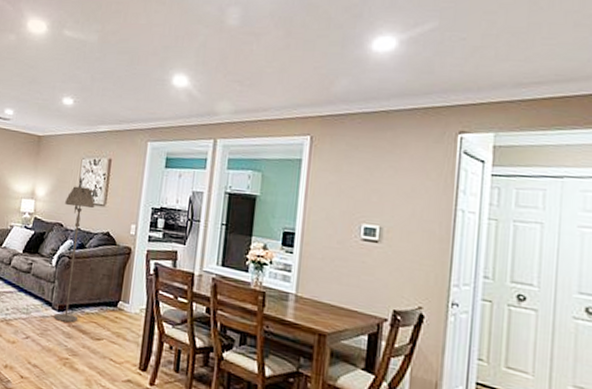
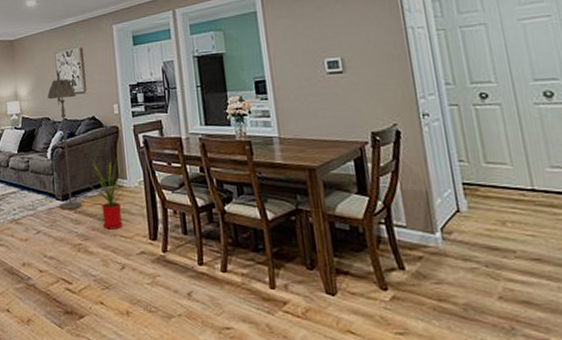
house plant: none [86,274,138,352] -> present [86,157,133,230]

